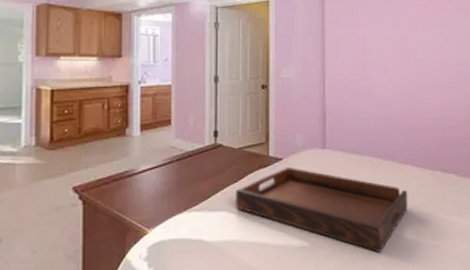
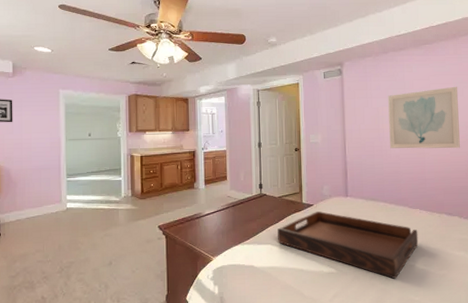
wall art: none [377,15,458,91] -> present [388,86,460,149]

